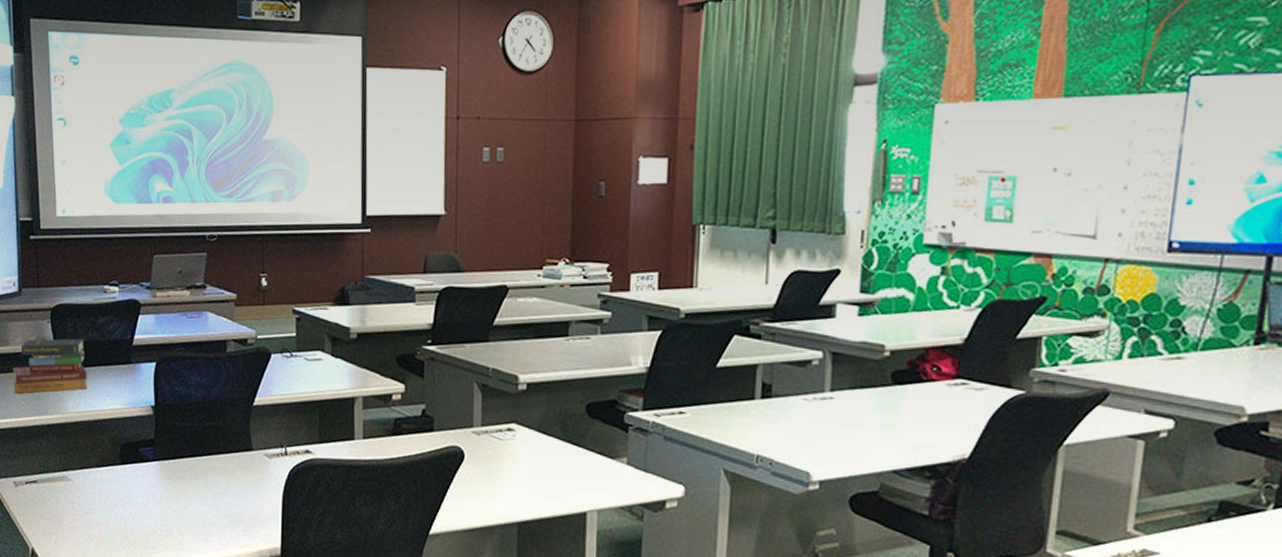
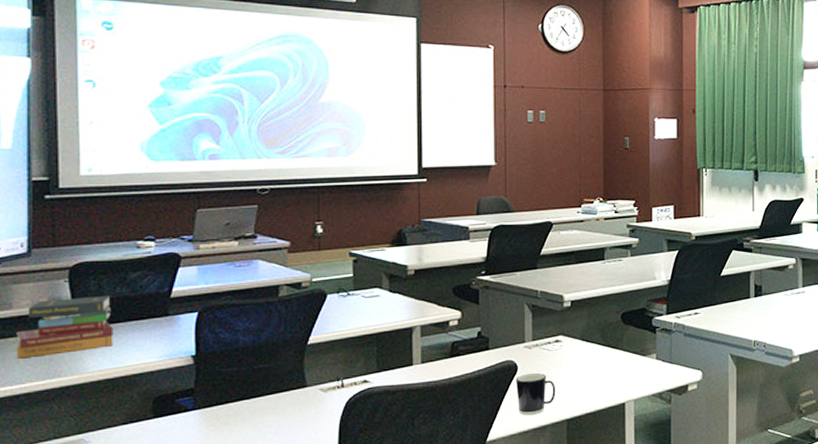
mug: none [461,464,506,512] -> present [515,373,556,416]

